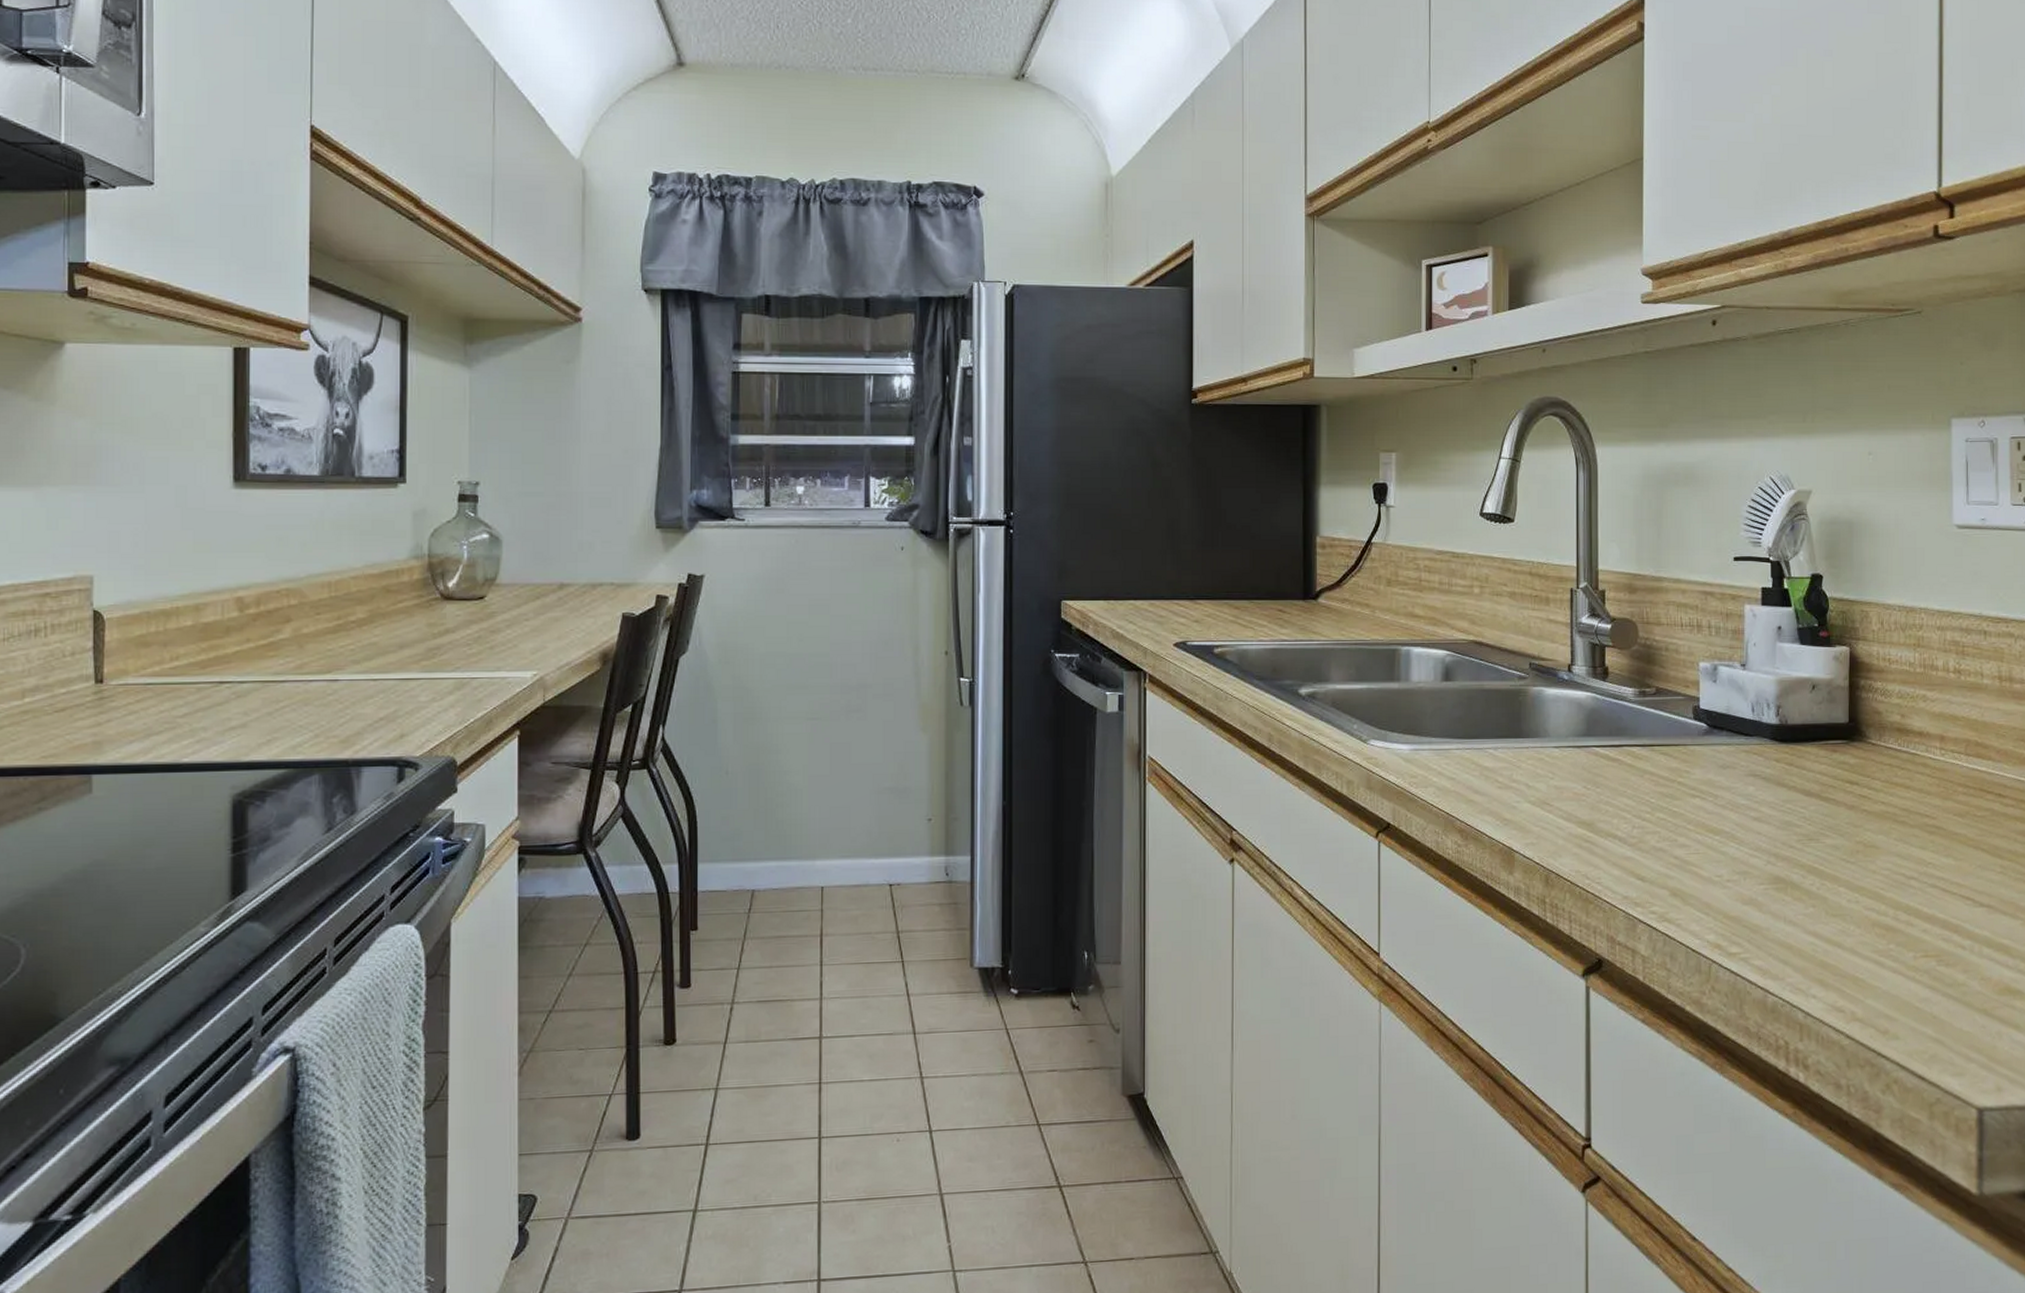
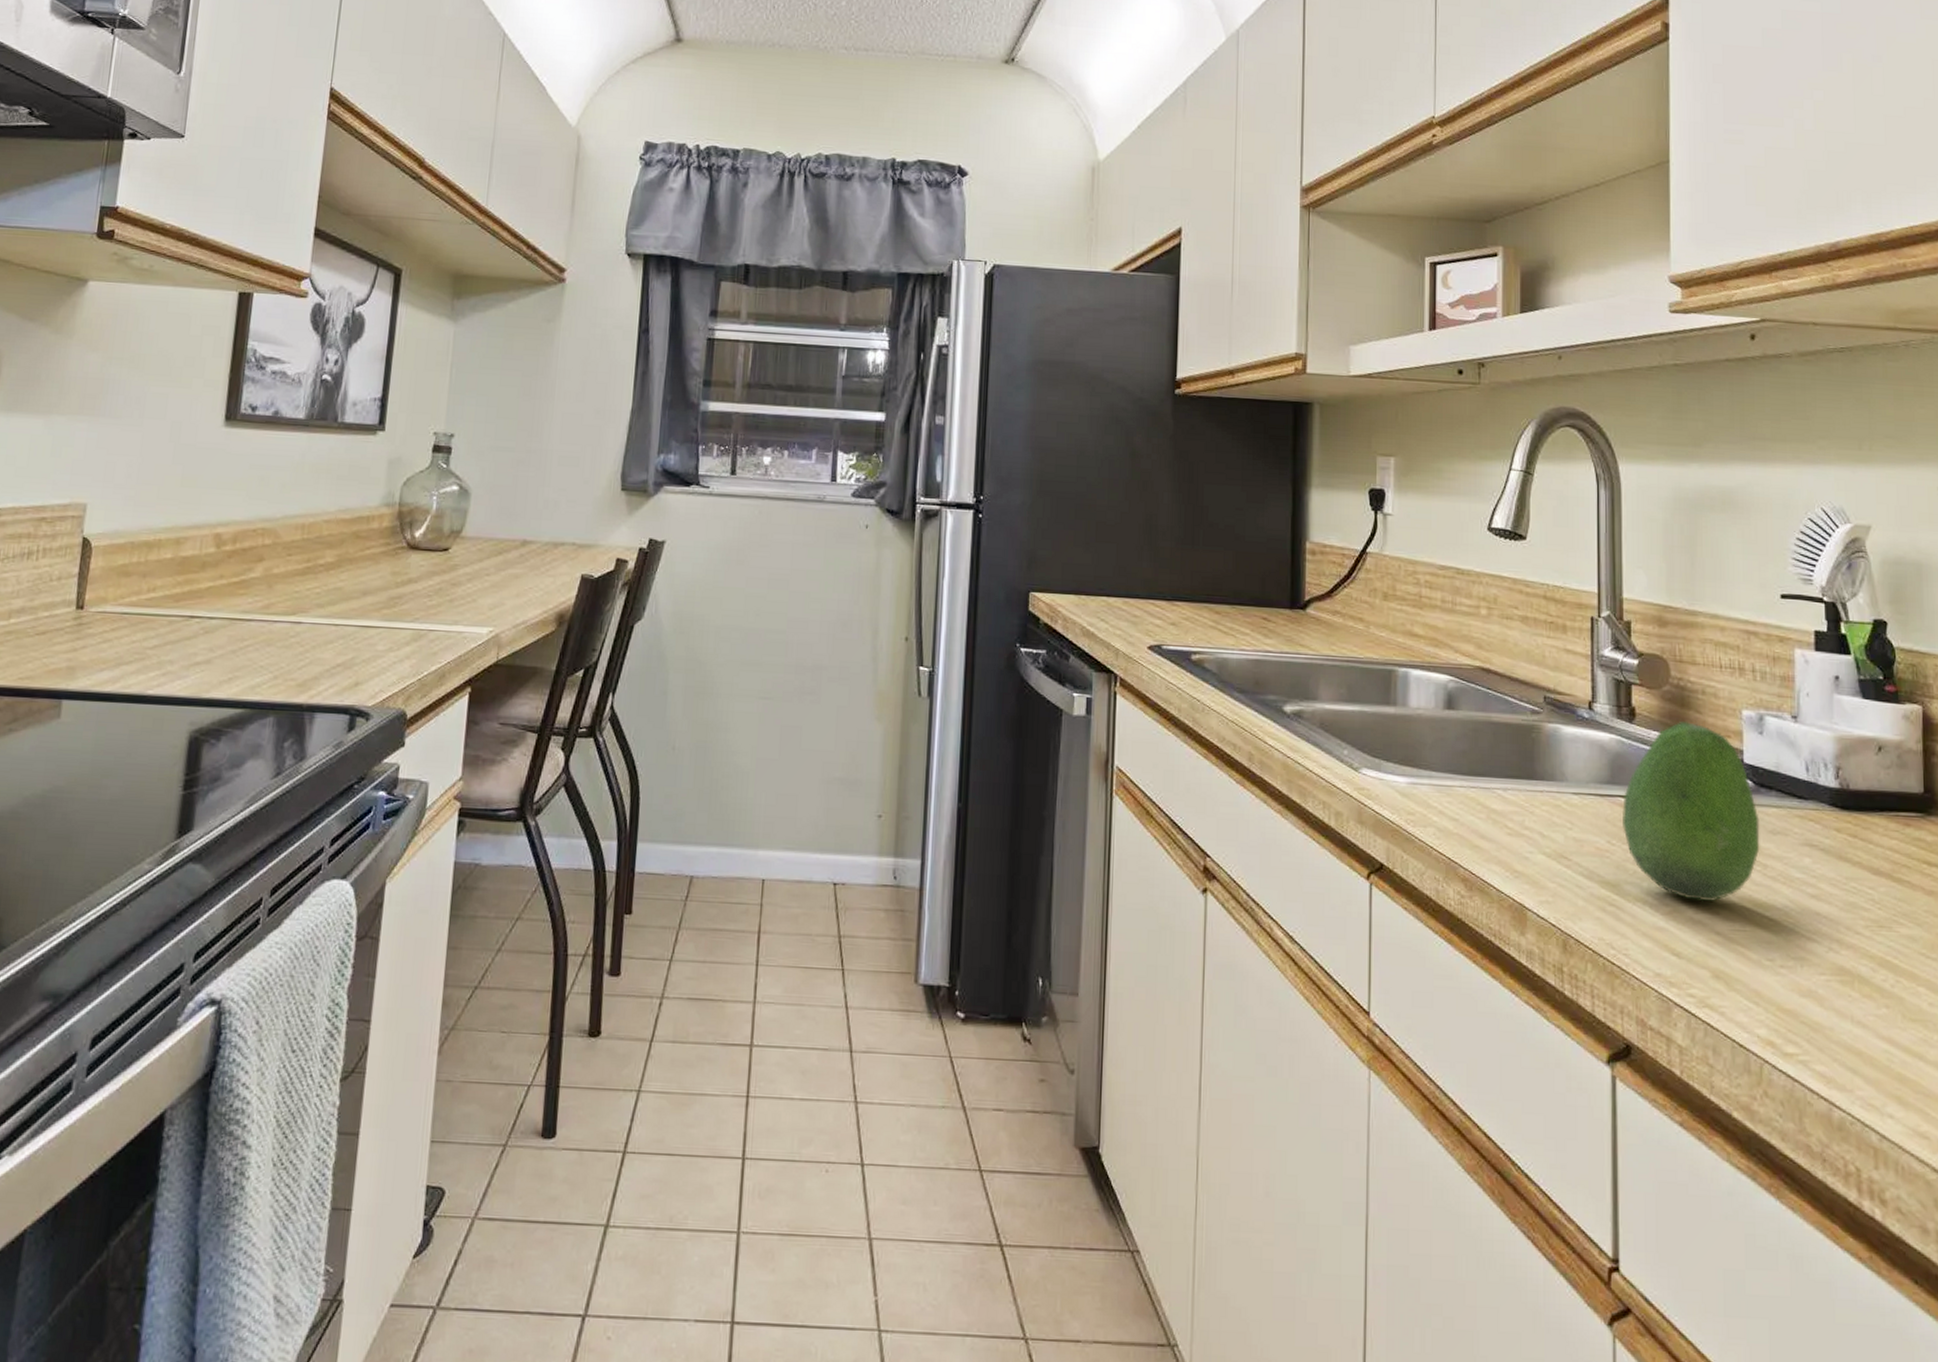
fruit: none [1597,675,1712,832] -> present [1622,721,1760,902]

